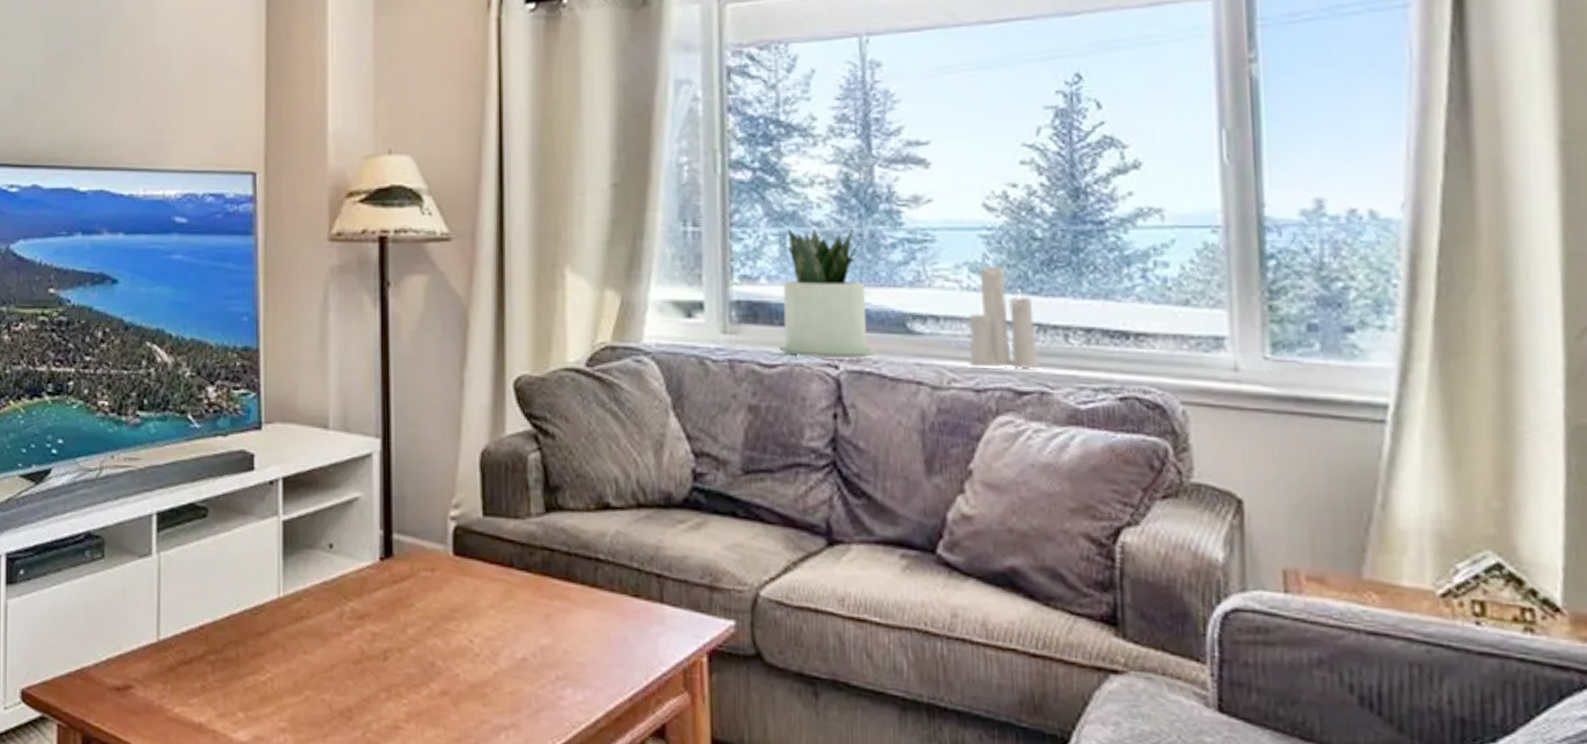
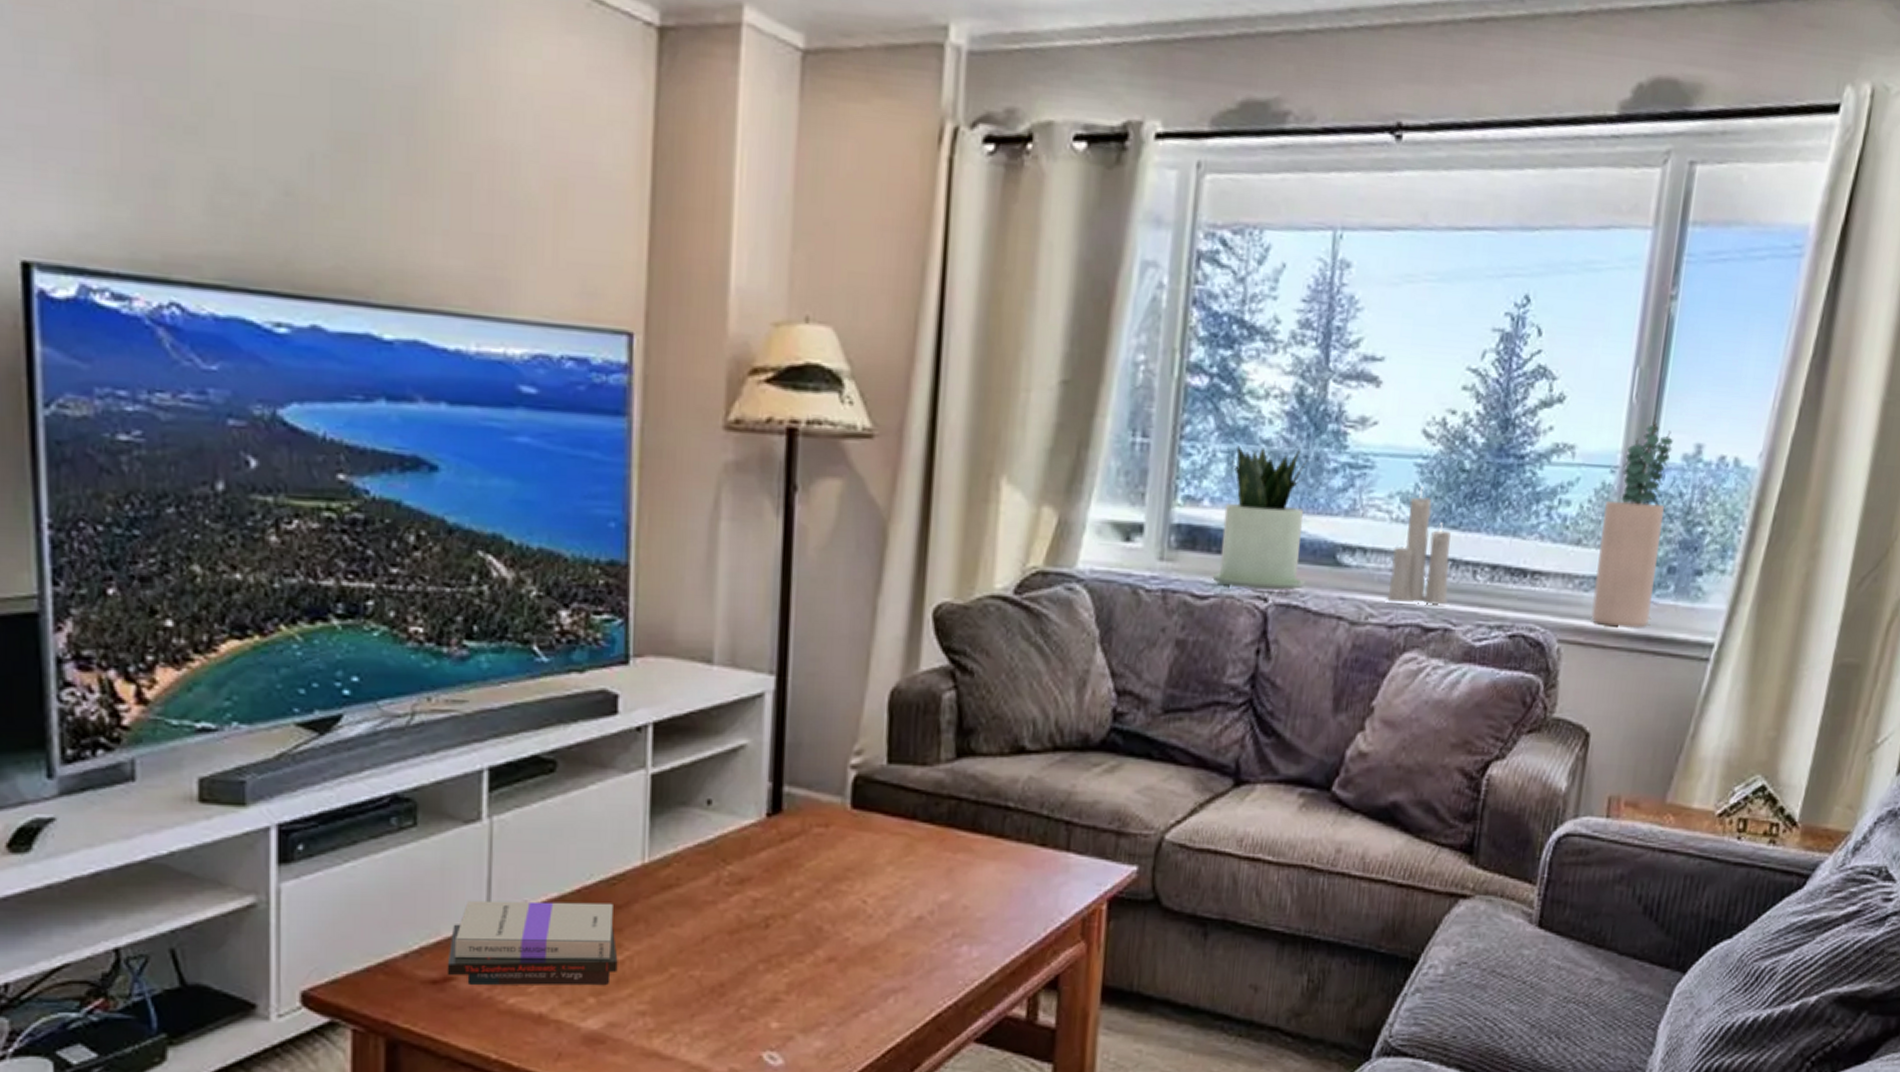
books: none [127,621,261,702] -> present [447,900,618,986]
vase: none [1212,174,1294,390] -> present [1591,415,1673,629]

